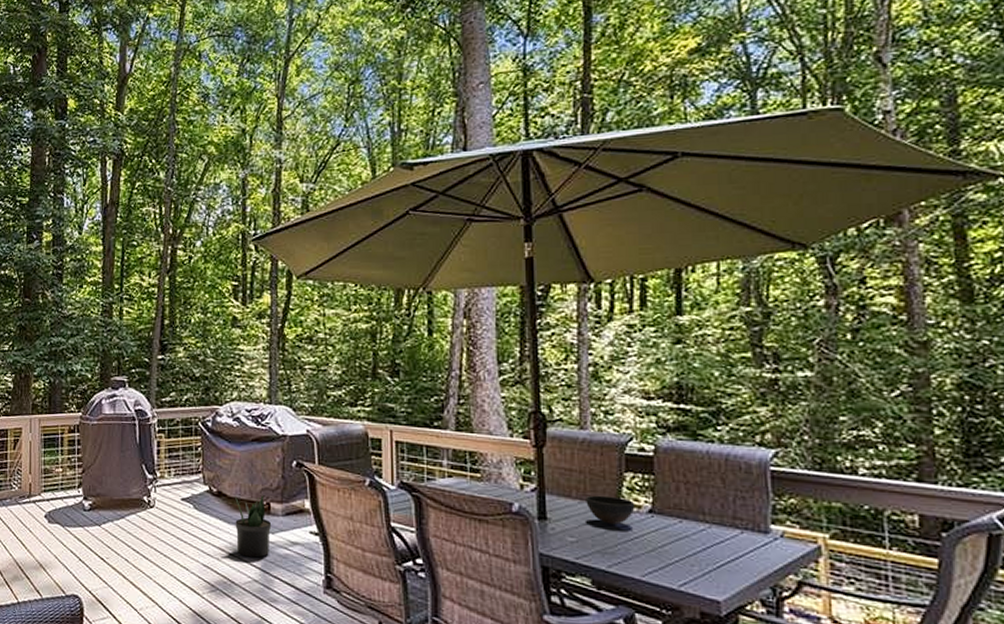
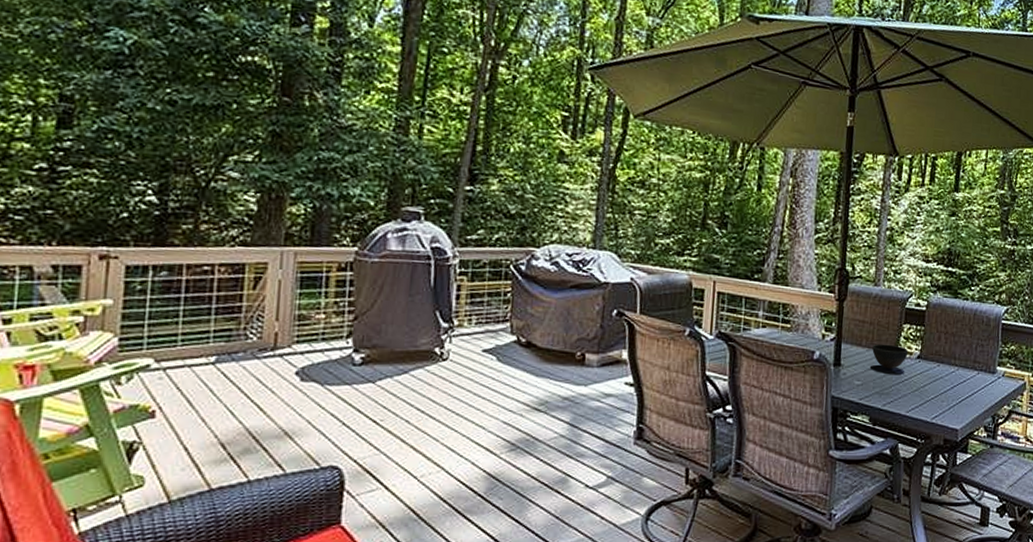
planter: present [234,495,272,558] -> none [544,346,585,412]

